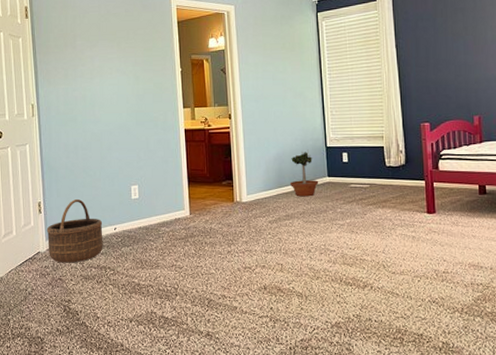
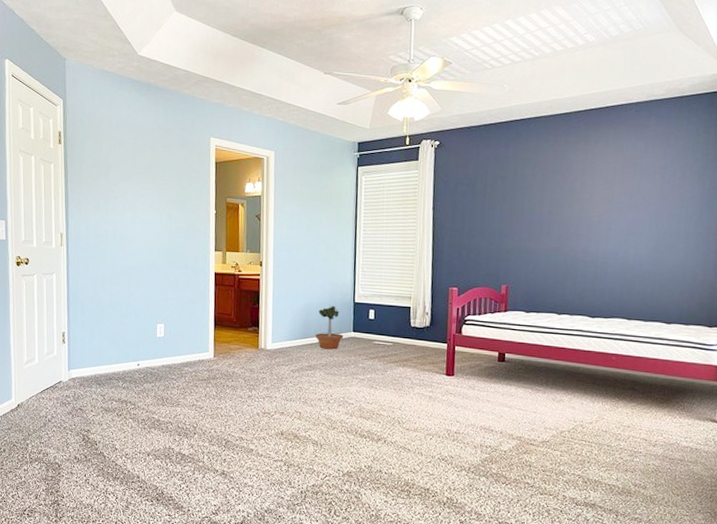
basket: present [46,199,103,263] -> none [69,333,126,395]

